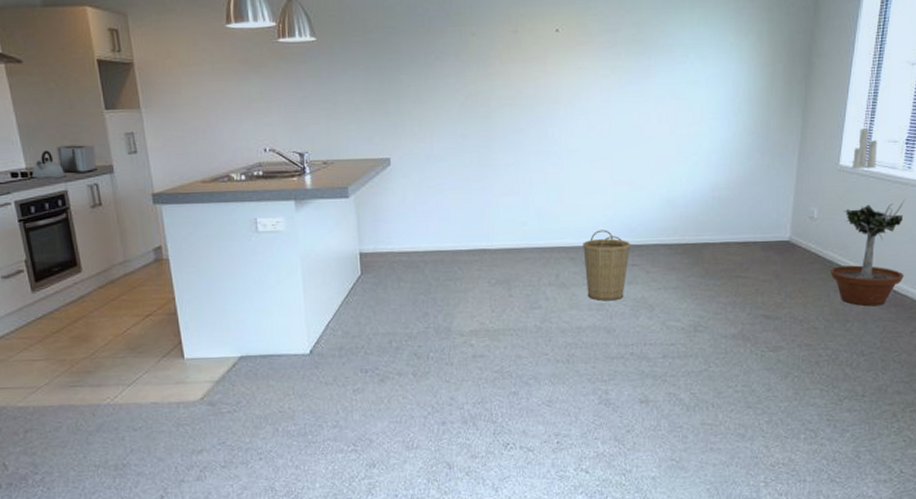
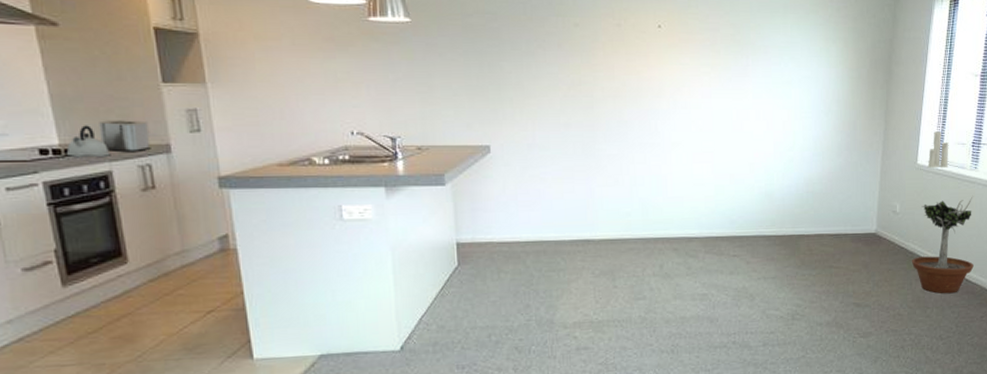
basket: present [583,229,631,301] -> none [686,221,732,291]

